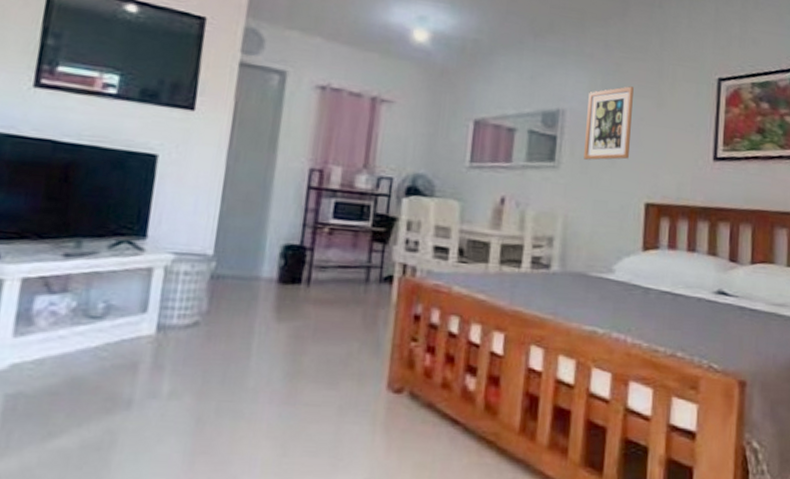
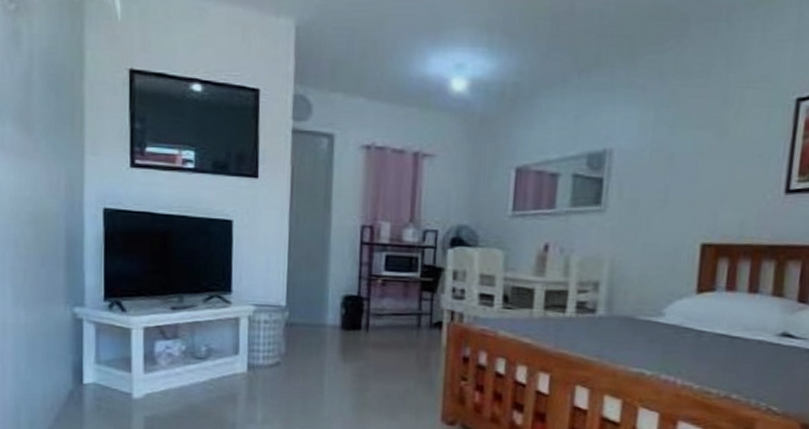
wall art: present [584,86,634,160] -> none [633,117,692,202]

